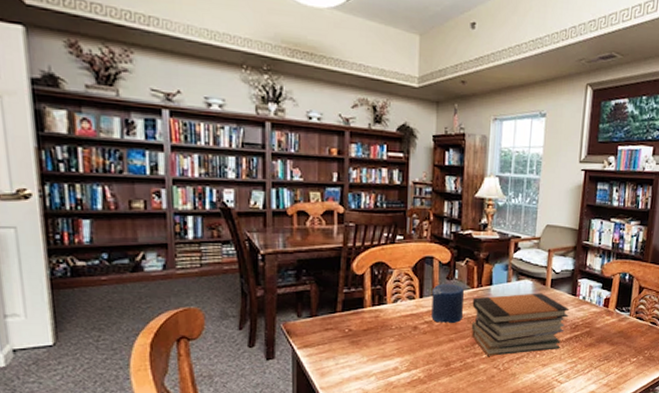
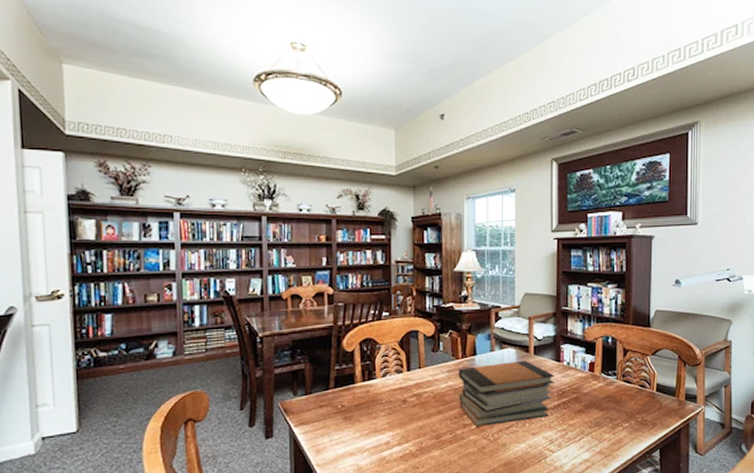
candle: present [431,284,465,323] -> none [419,356,450,395]

